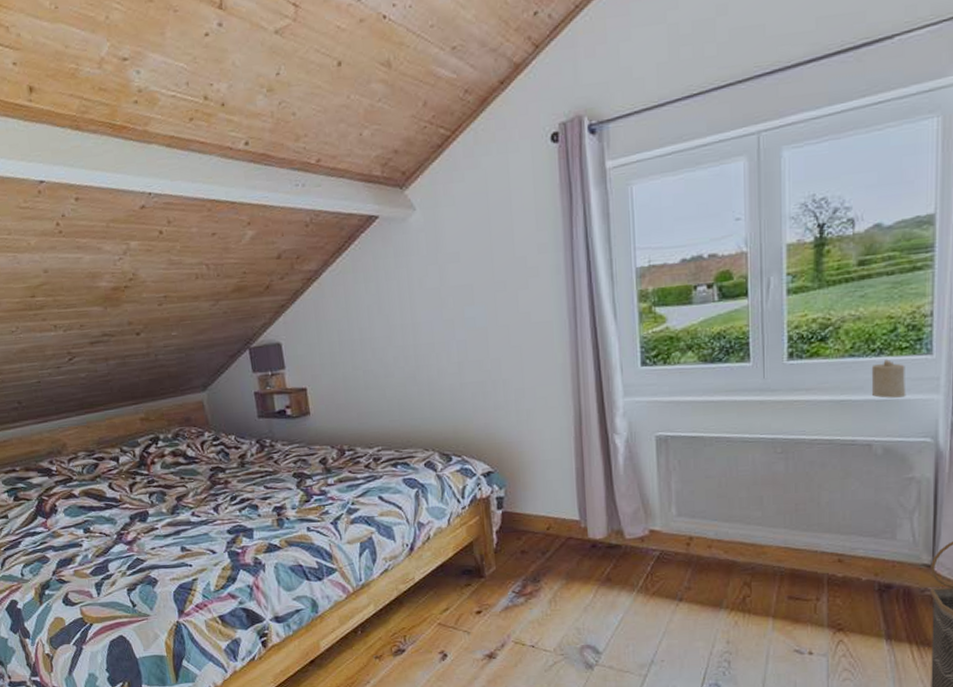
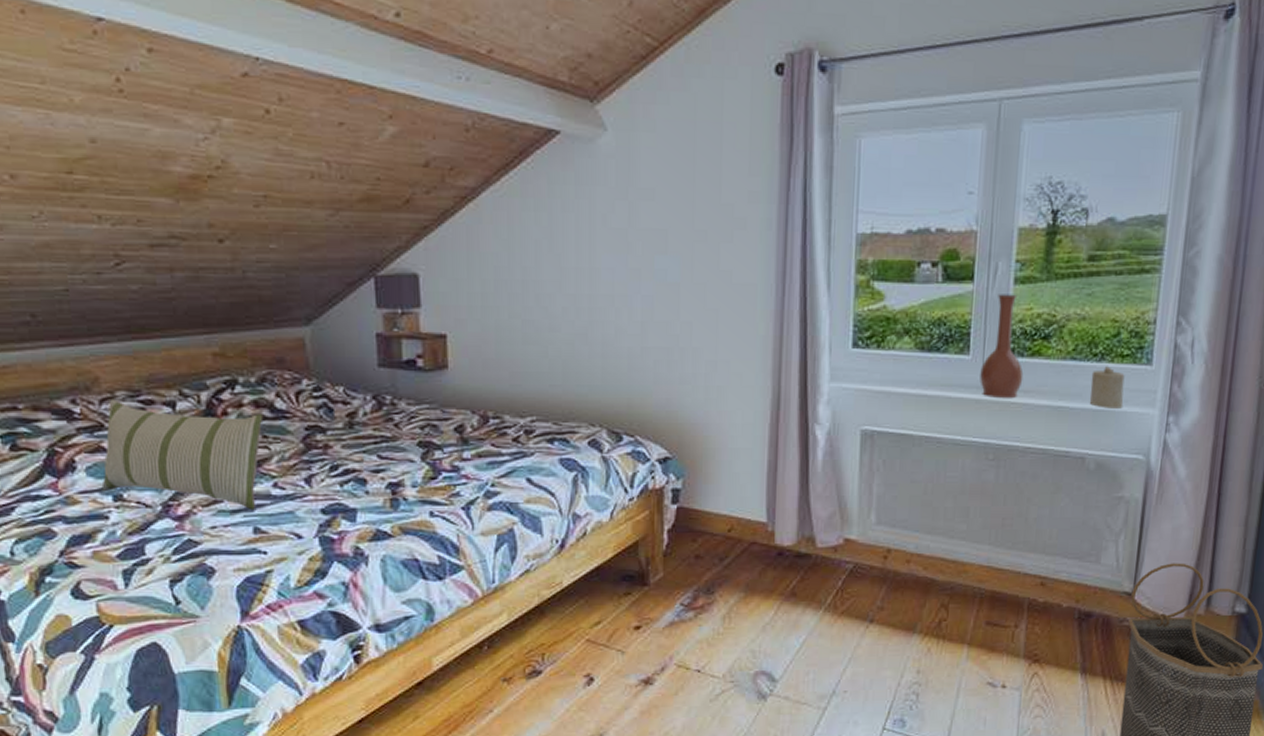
pillow: none [74,458,181,534] -> present [101,399,264,511]
vase: none [762,304,804,399] -> present [979,294,1024,399]

